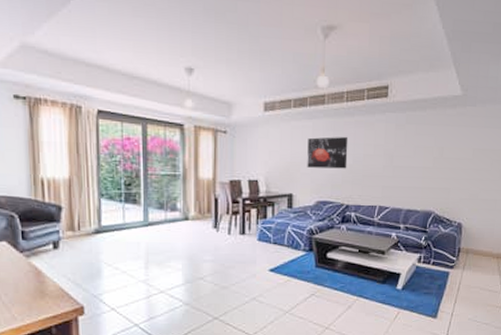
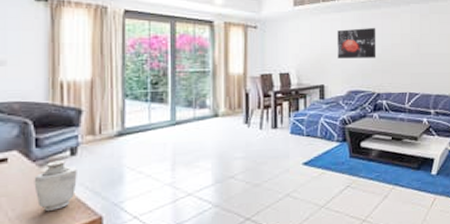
vase: none [22,253,60,297] -> present [34,160,77,211]

